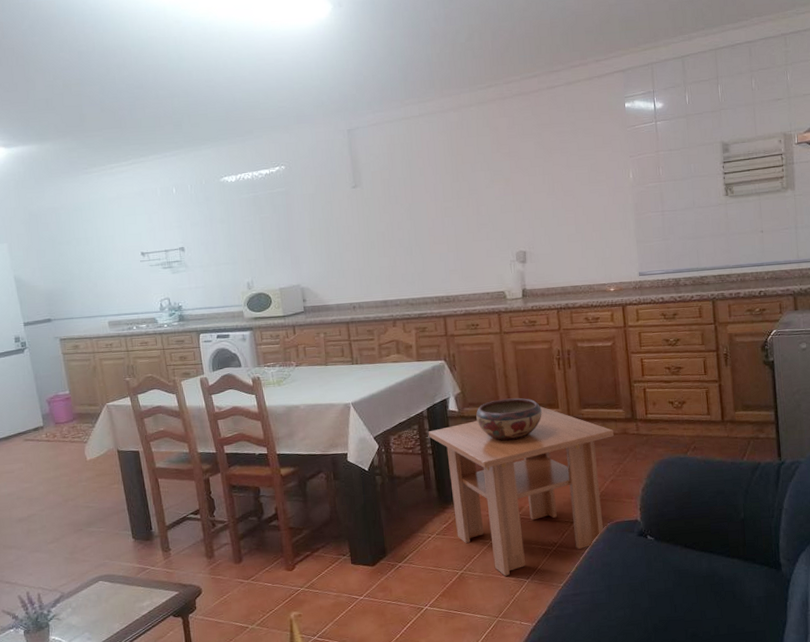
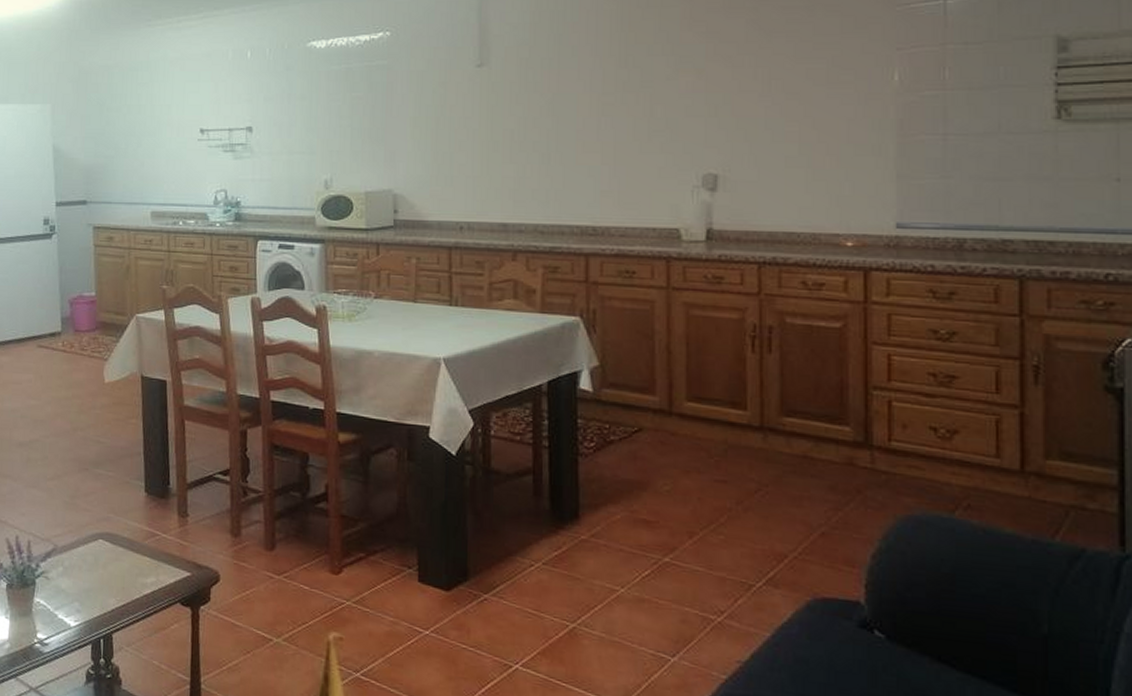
coffee table: present [428,406,614,576] -> none [545,403,832,646]
decorative bowl: present [476,397,542,441] -> none [619,383,720,447]

